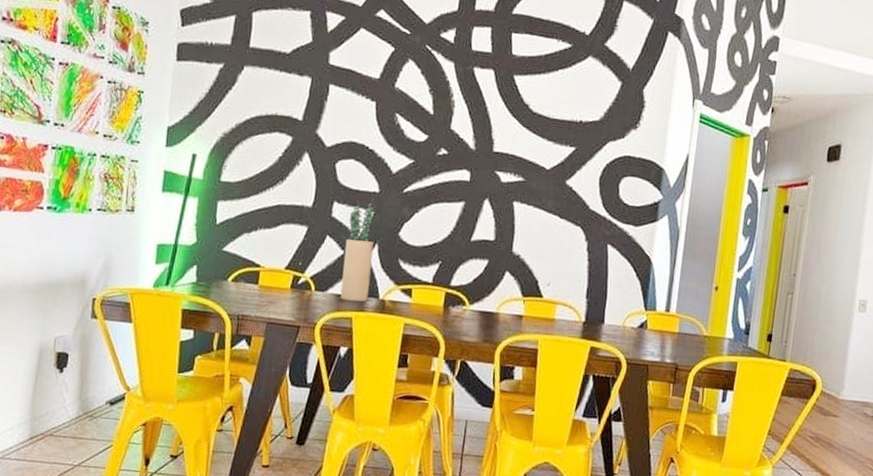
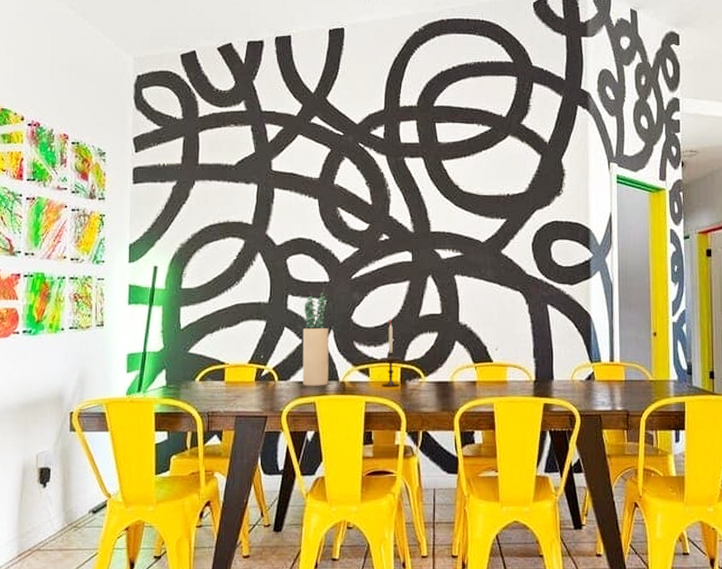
candlestick: none [423,239,448,313] -> present [380,319,402,388]

